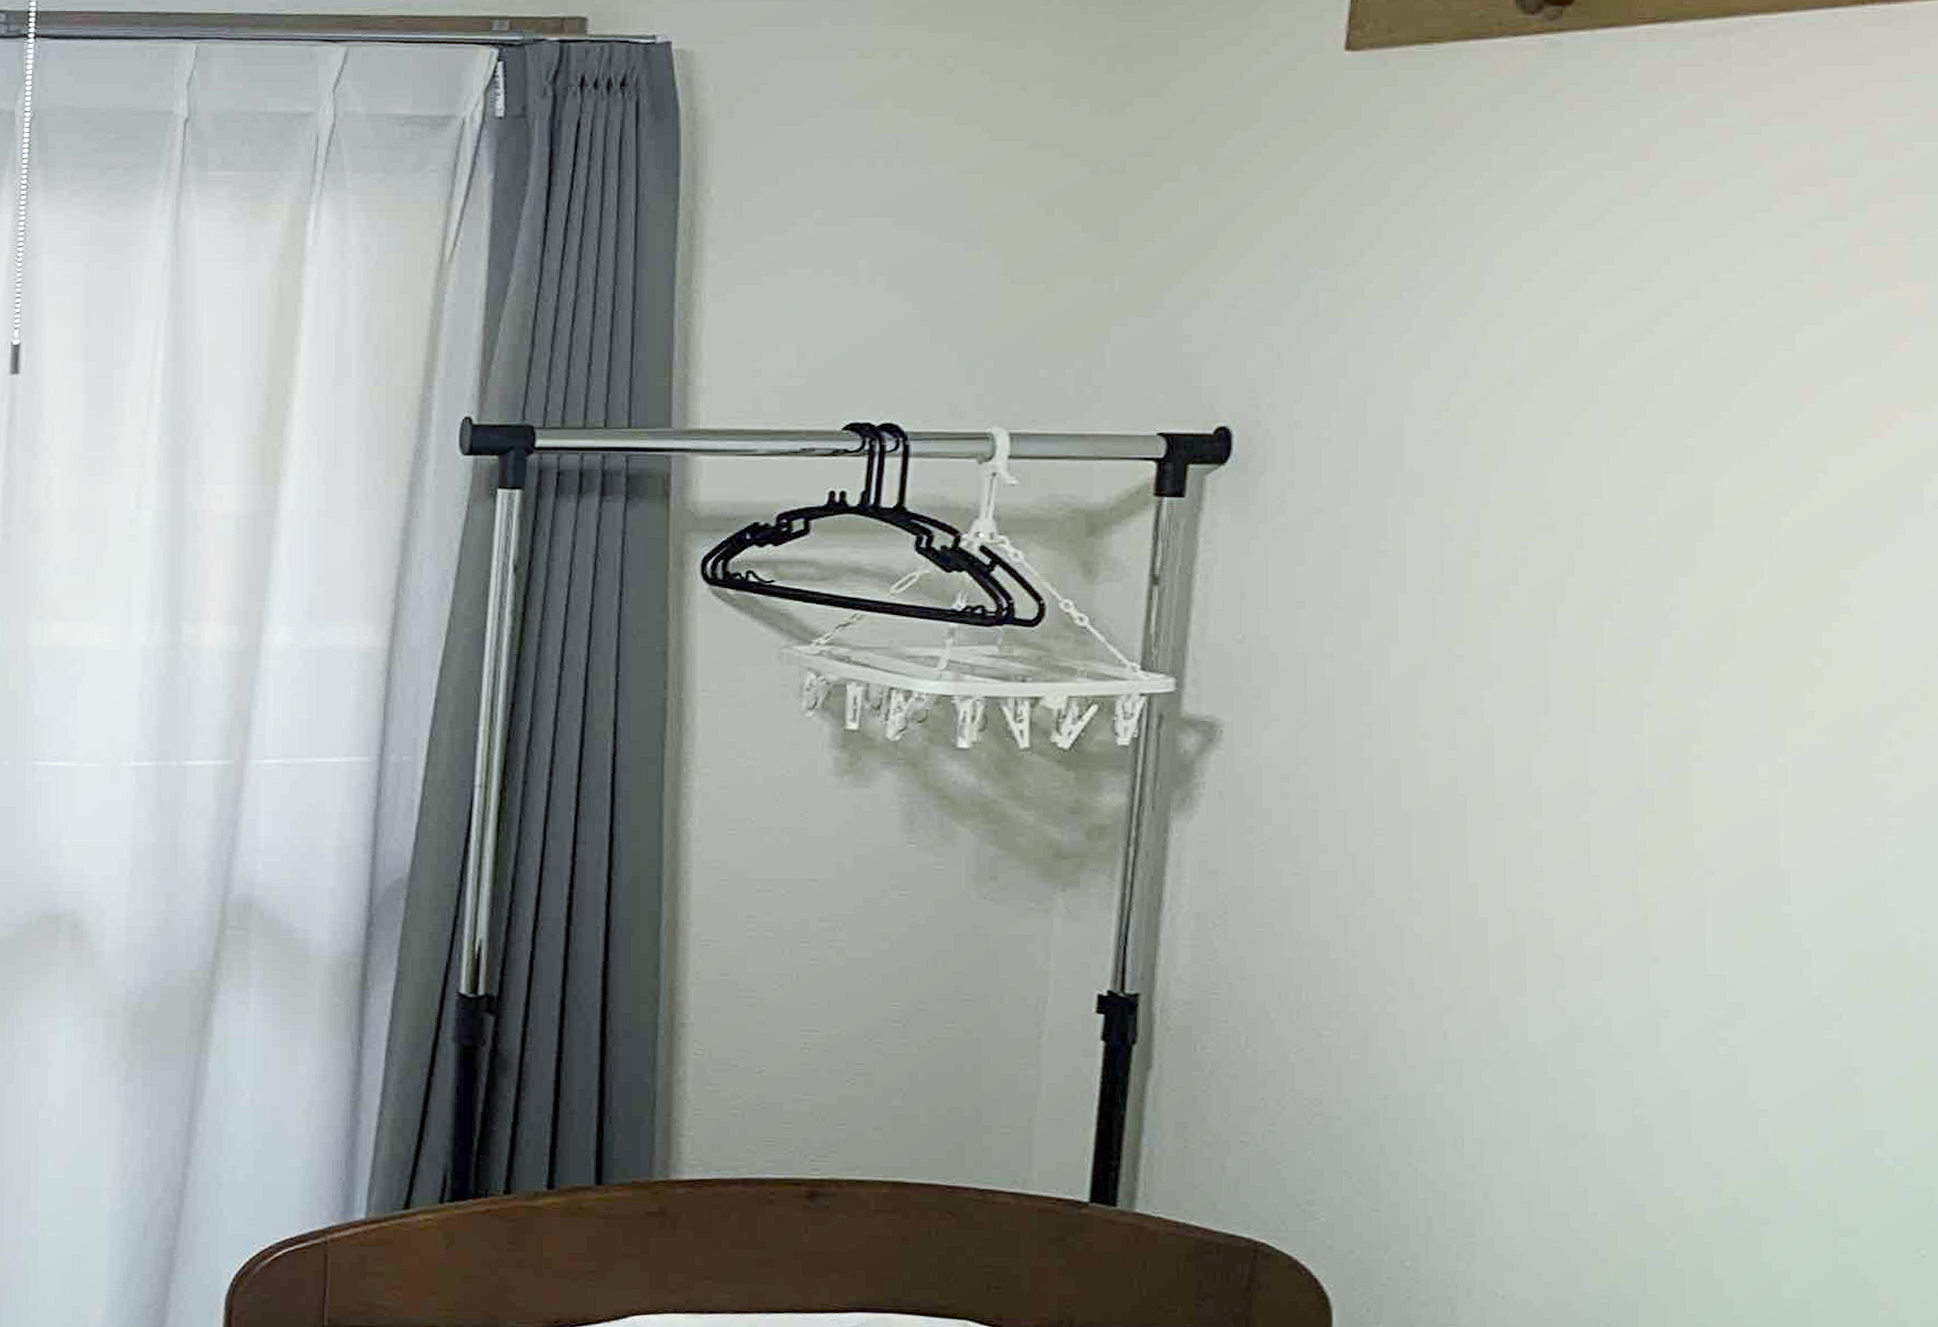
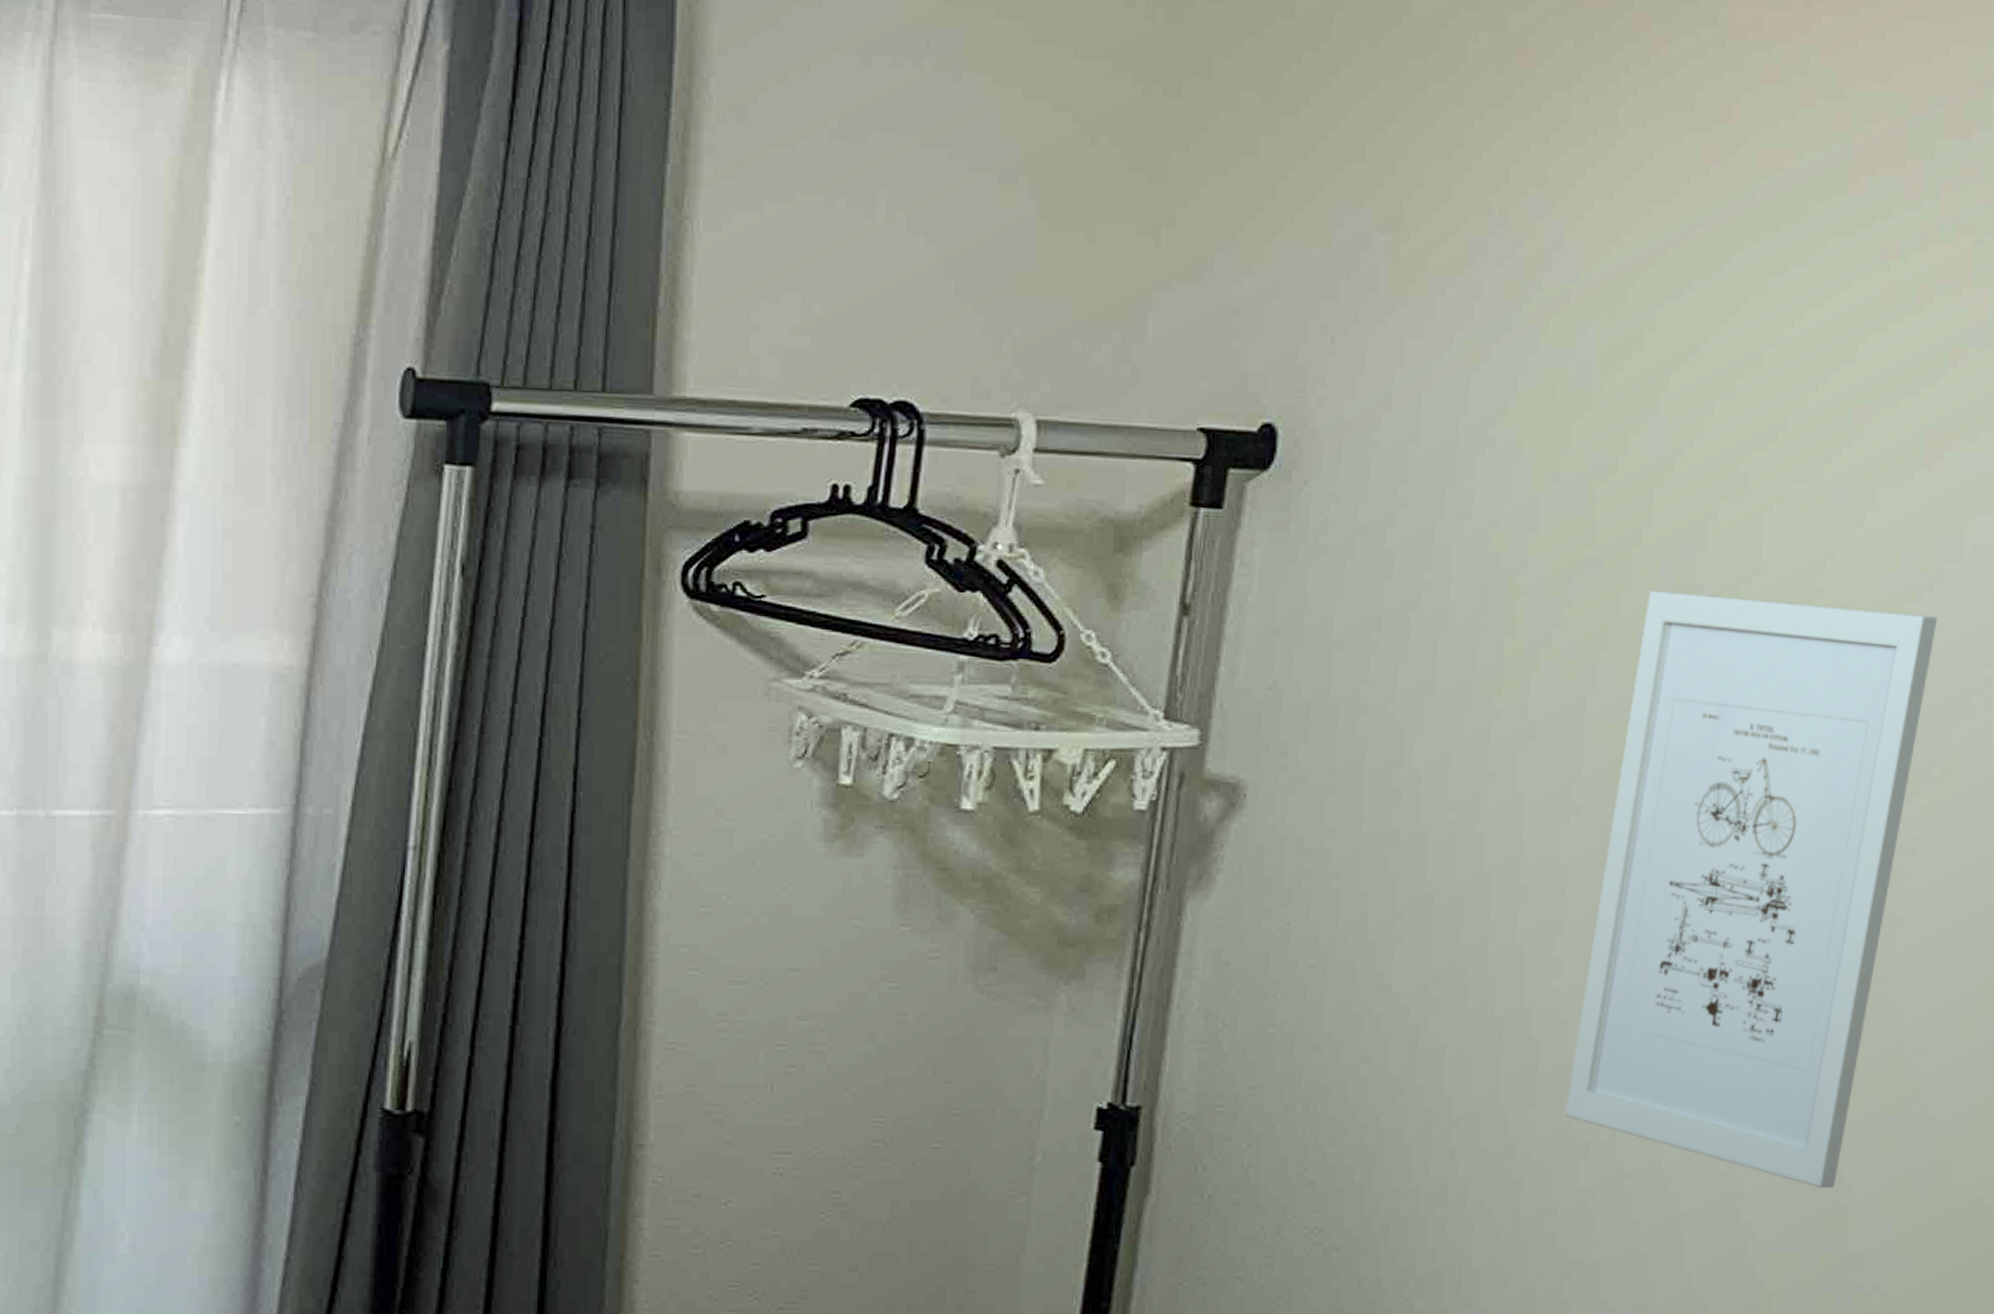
wall art: none [1558,550,1903,1071] -> present [1565,590,1938,1189]

